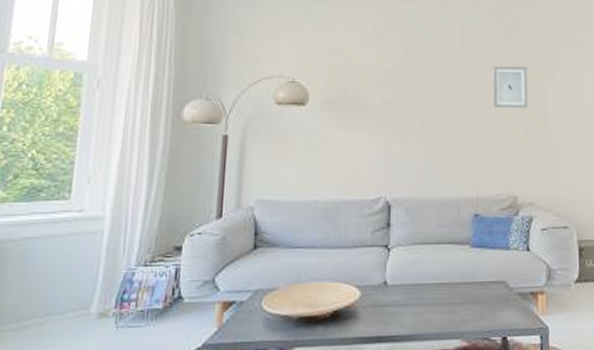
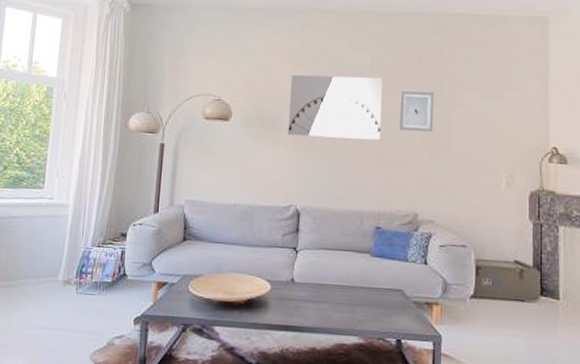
wall art: none [373,51,475,120] -> present [287,74,384,140]

